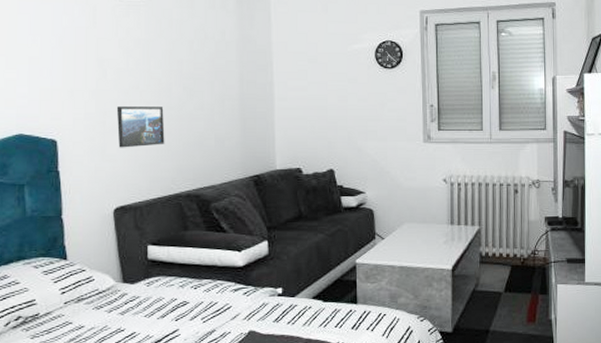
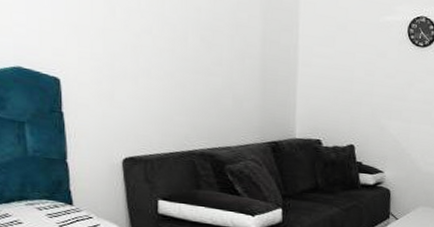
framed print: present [116,106,165,148] -> none [126,50,179,98]

